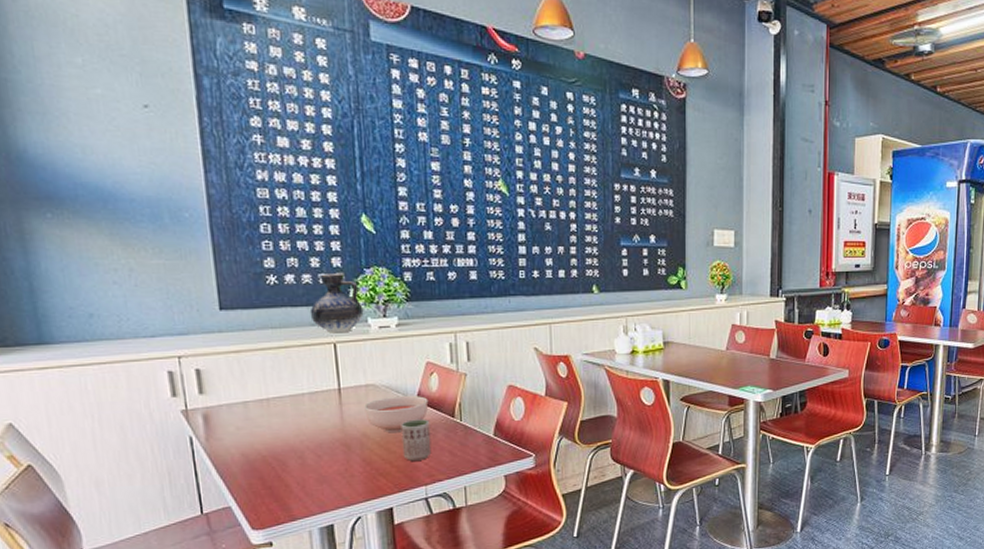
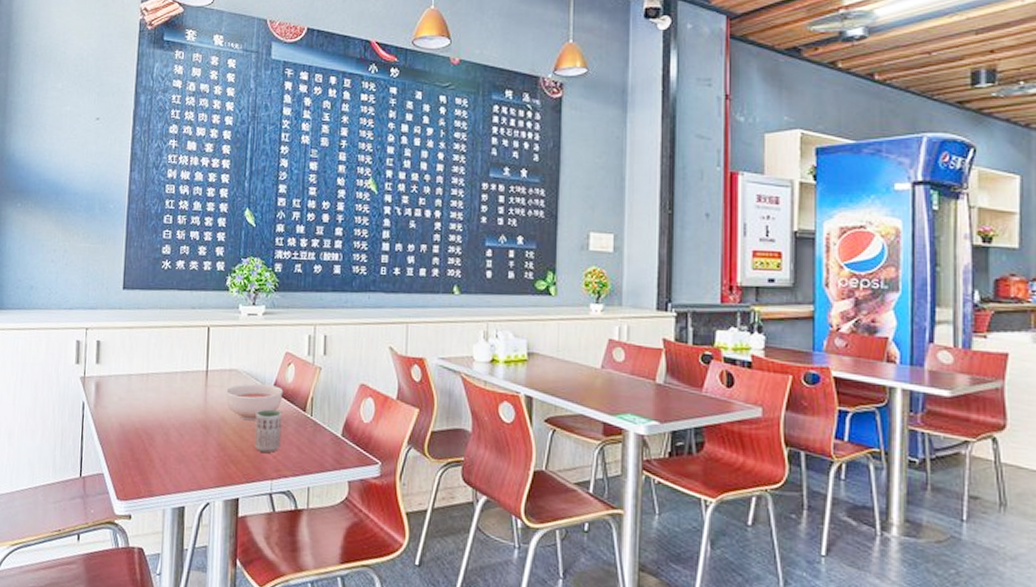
ceramic jug: present [309,272,364,333] -> none [192,261,237,318]

